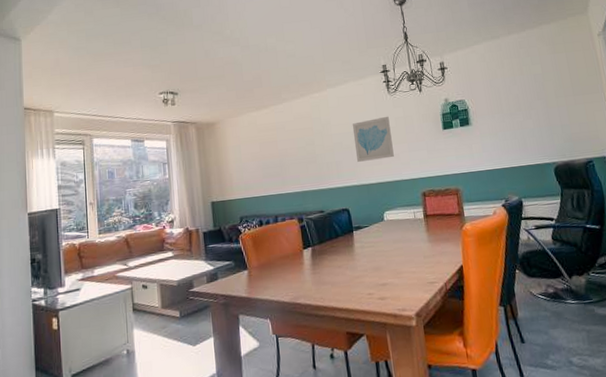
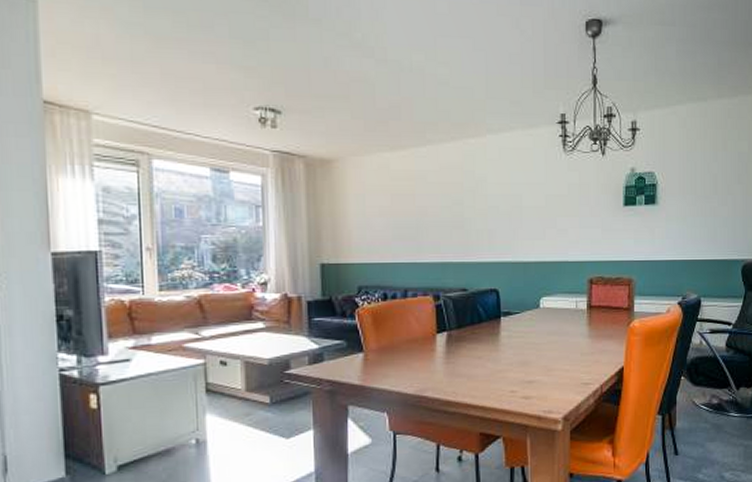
wall art: present [352,116,394,162] -> none [513,180,561,233]

